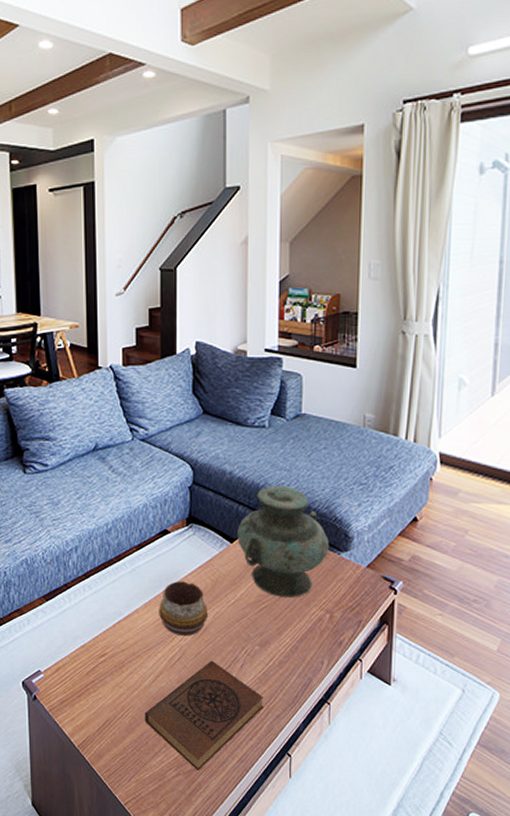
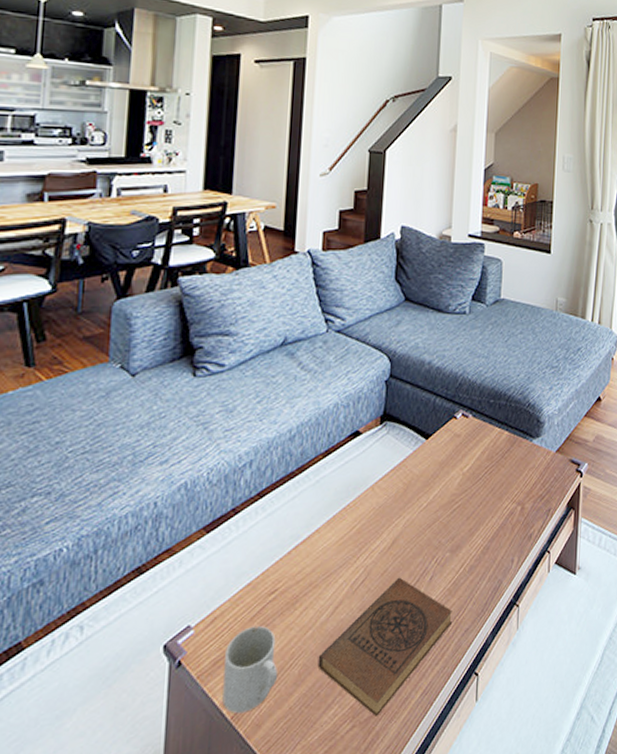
mug: none [69,679,112,744] -> present [222,625,277,714]
decorative bowl: present [159,581,208,637] -> none [343,488,398,554]
vase: present [237,485,330,597] -> none [433,373,523,494]

